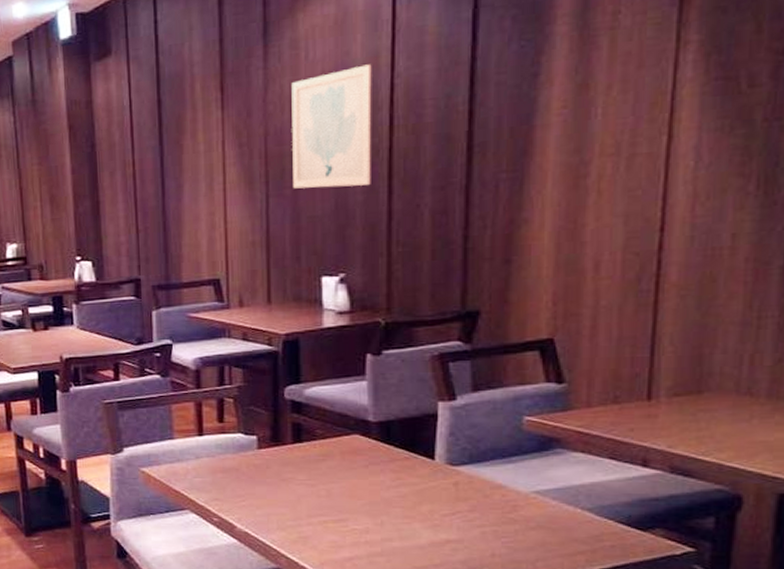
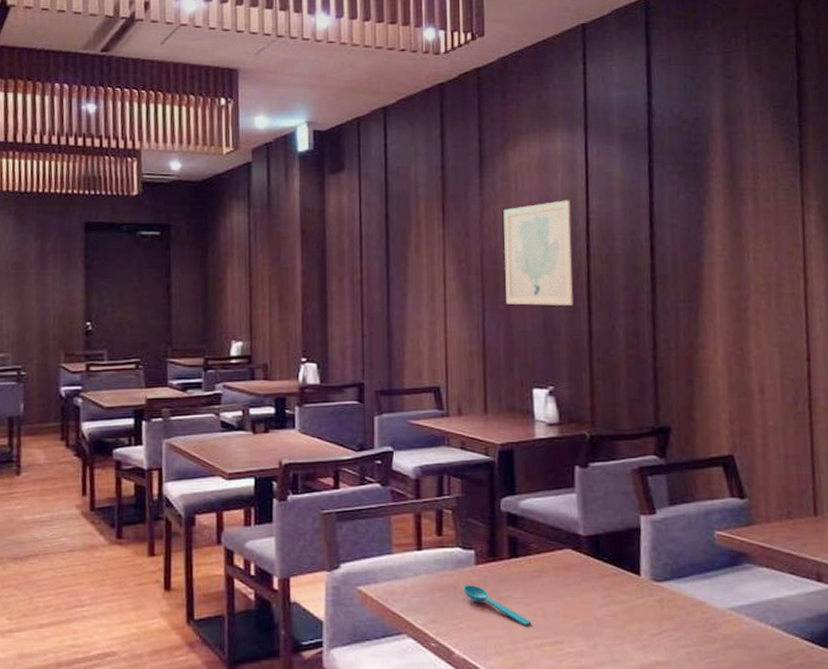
spoon: none [245,467,316,505] -> present [463,585,532,626]

